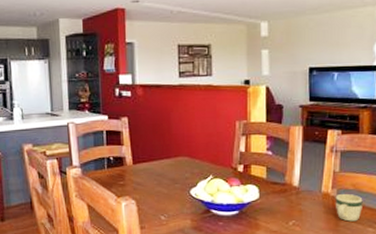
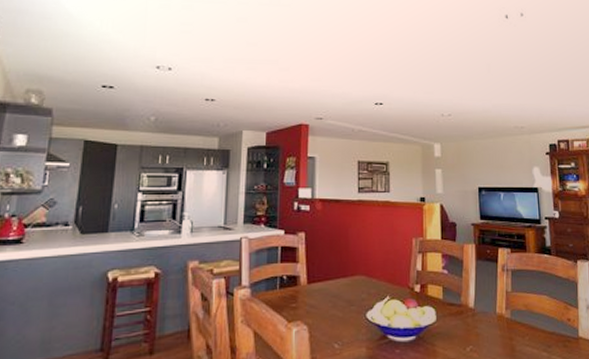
mug: present [335,193,363,222] -> none [509,314,536,346]

